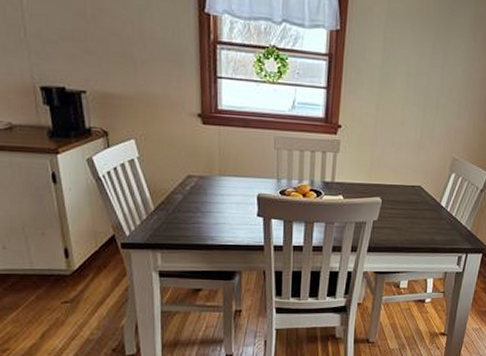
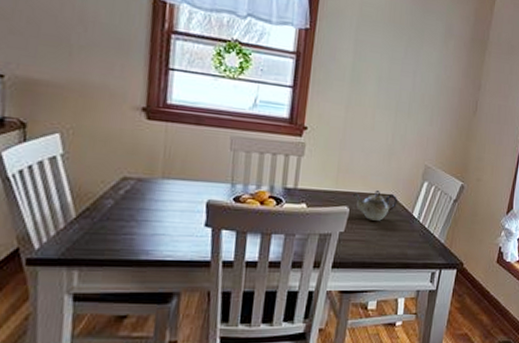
teapot: none [384,182,426,210] -> present [352,191,397,221]

